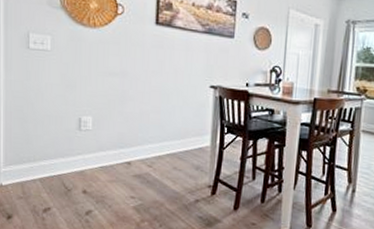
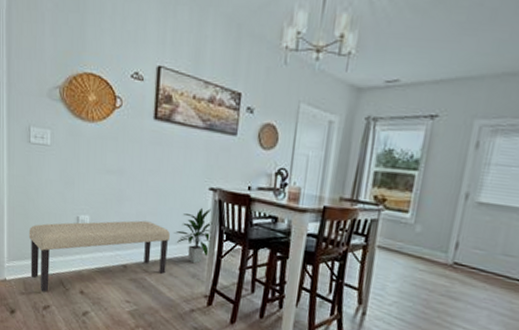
bench: none [27,118,173,195] -> present [28,220,170,292]
indoor plant: none [177,104,214,157] -> present [174,207,213,264]

